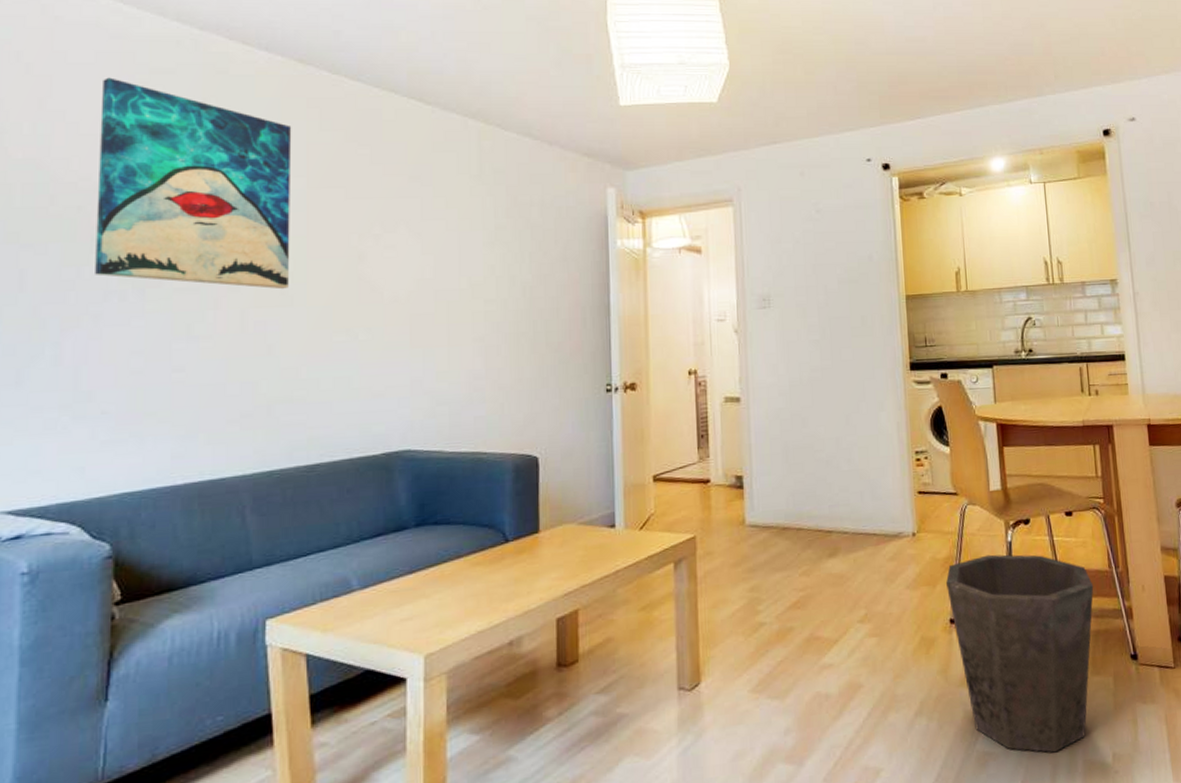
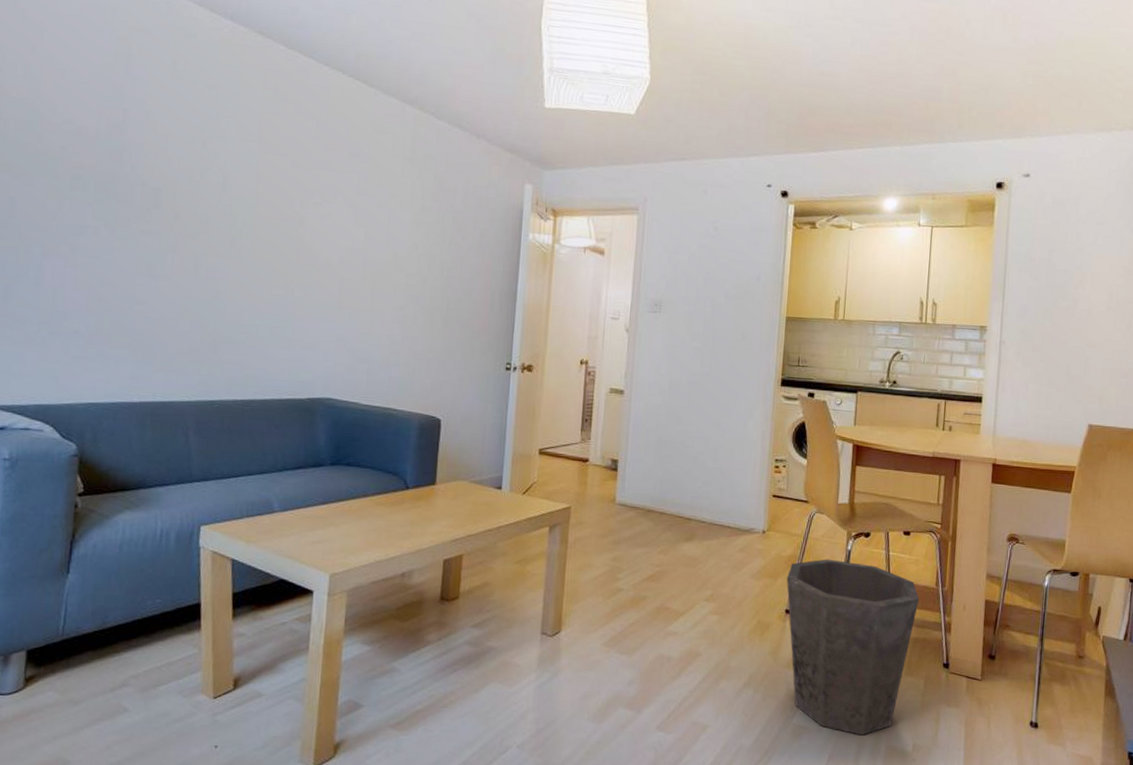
wall art: present [95,77,292,290] -> none [73,30,249,243]

